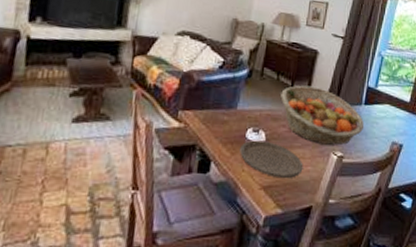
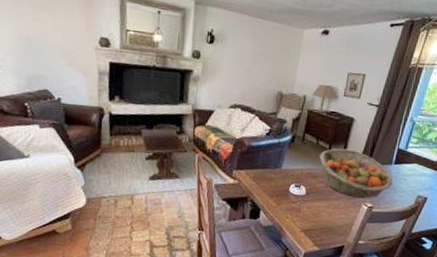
plate: present [240,140,304,179] -> none [284,193,338,224]

